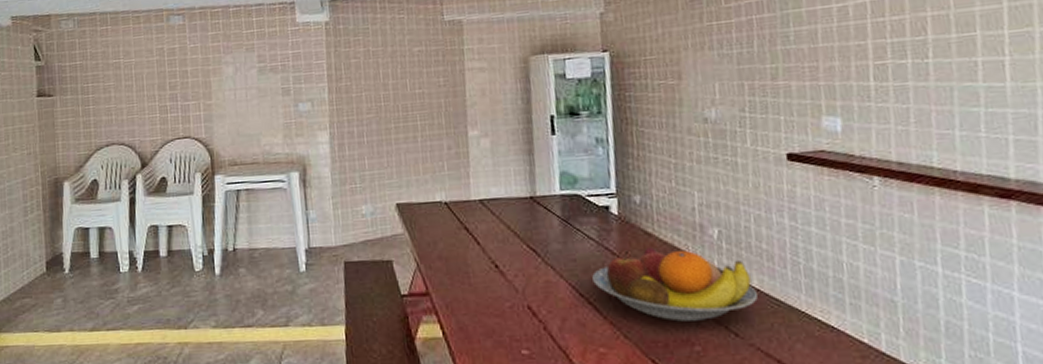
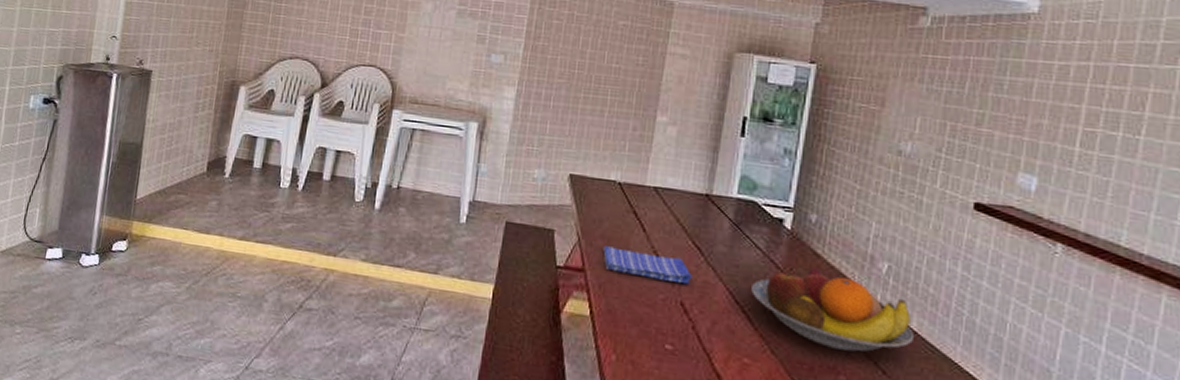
dish towel: none [442,264,534,289] -> present [603,246,692,285]

